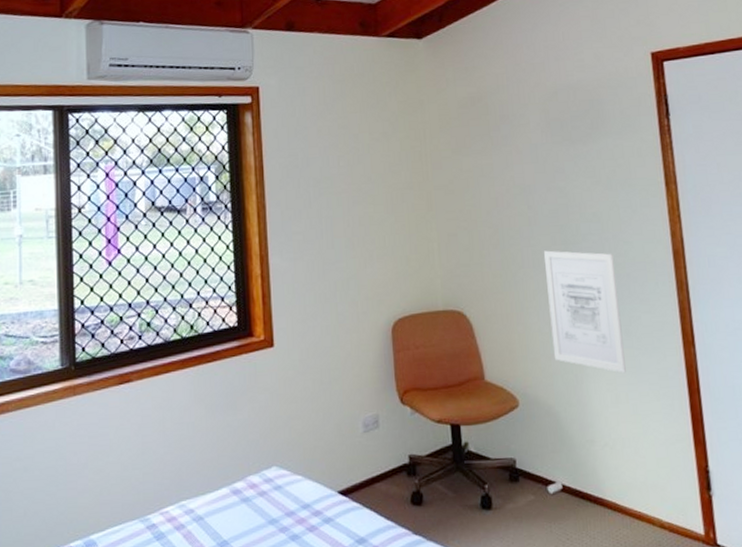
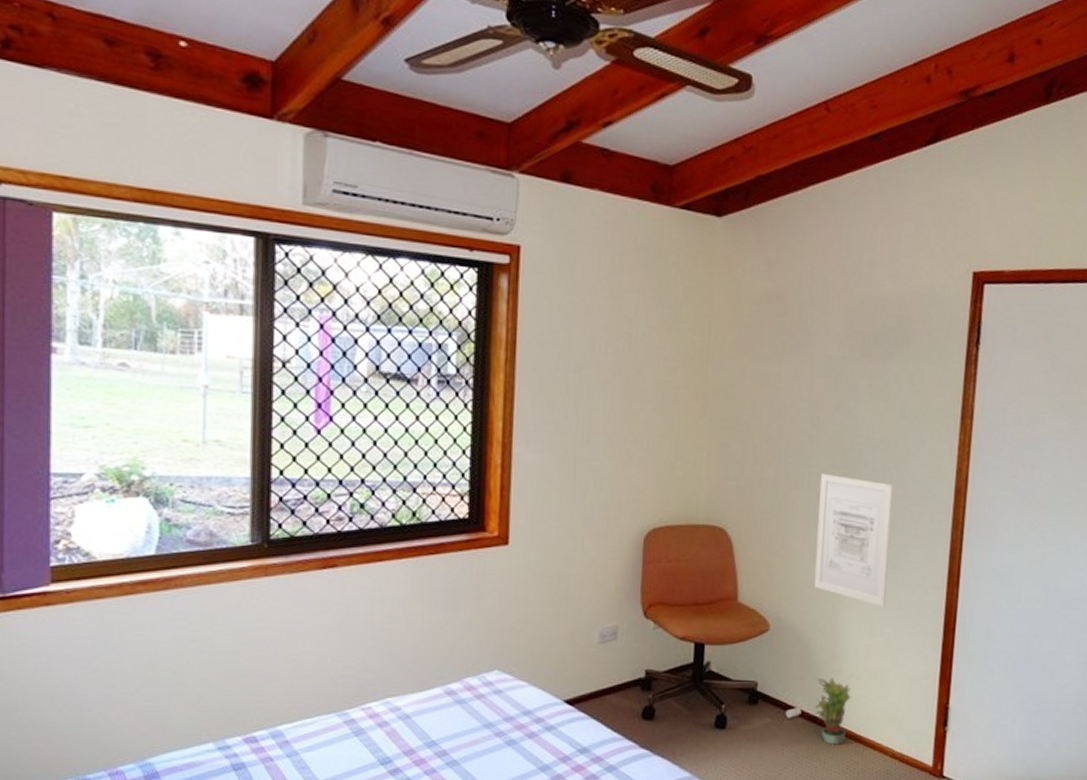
potted plant: none [571,448,611,519] -> present [815,677,851,745]

